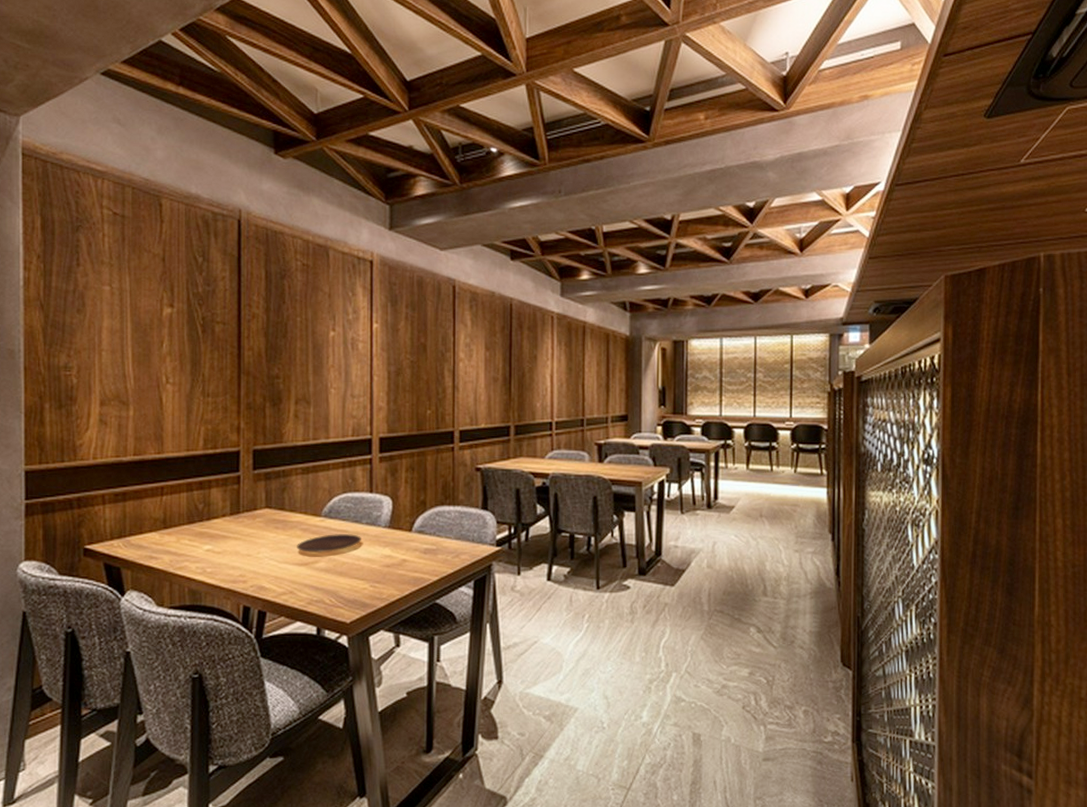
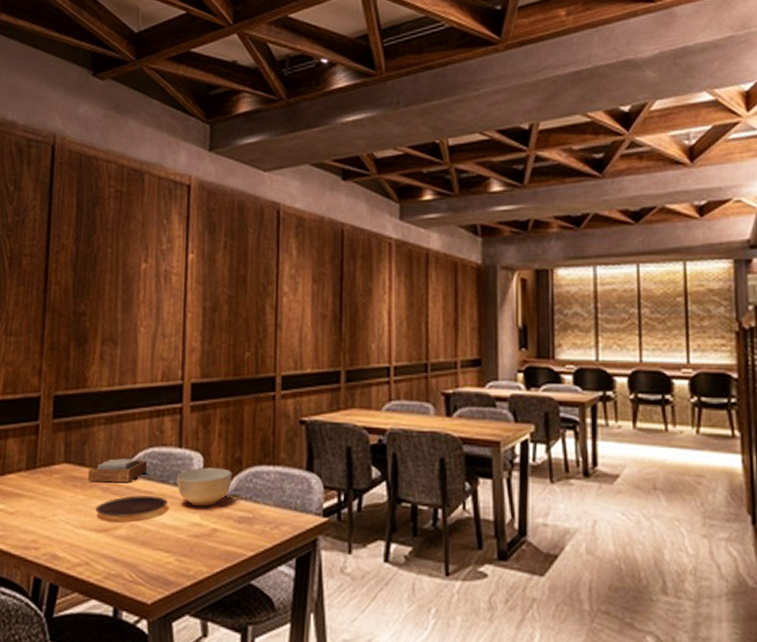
napkin holder: none [288,503,343,524] -> present [87,458,148,483]
bowl: none [368,509,418,542] -> present [176,467,232,507]

